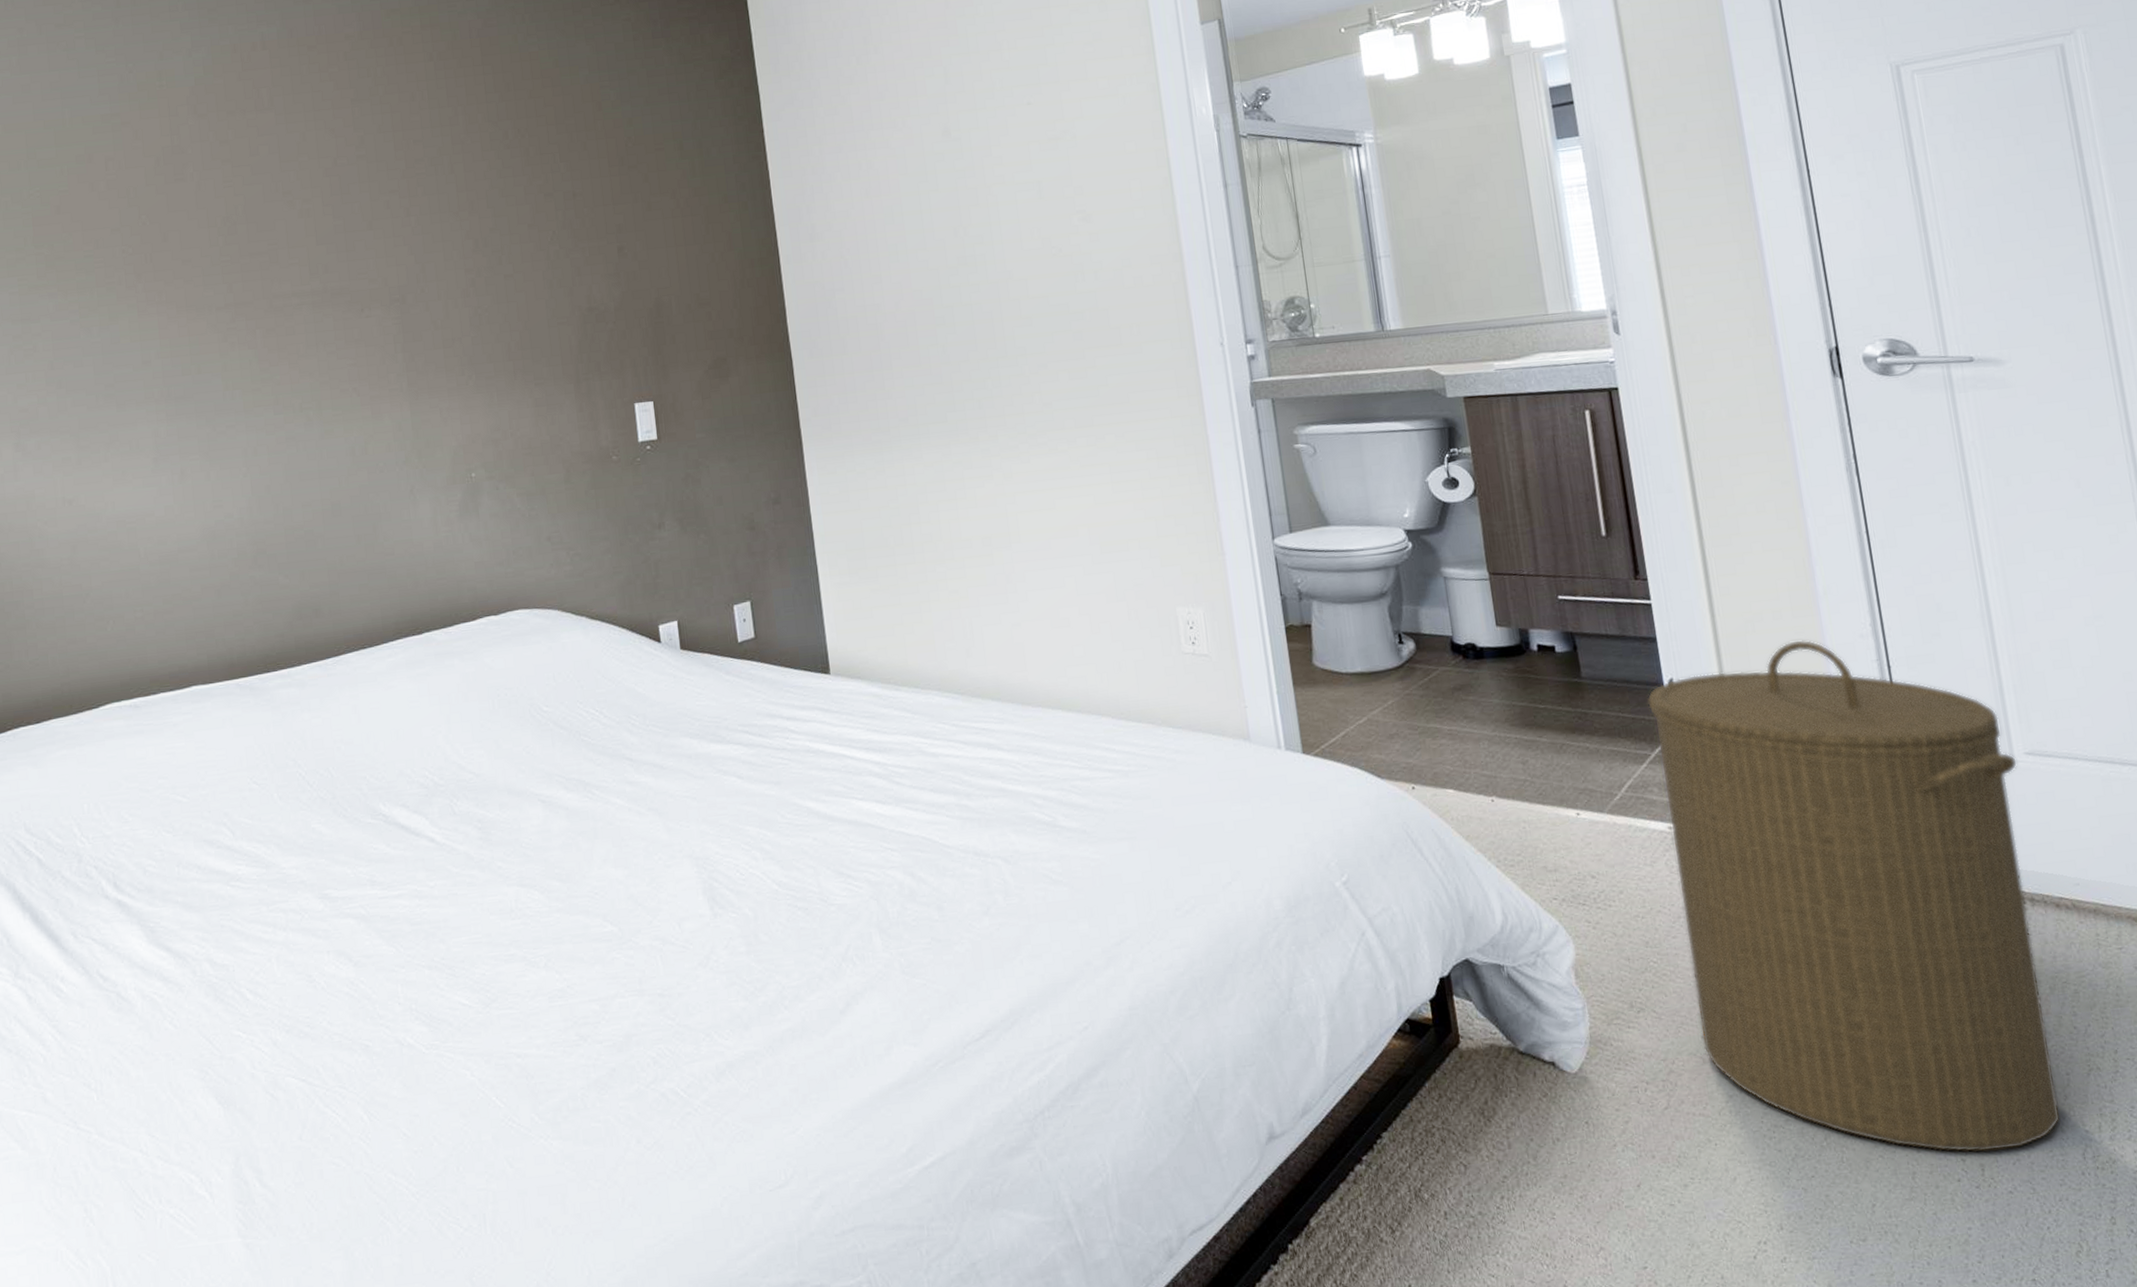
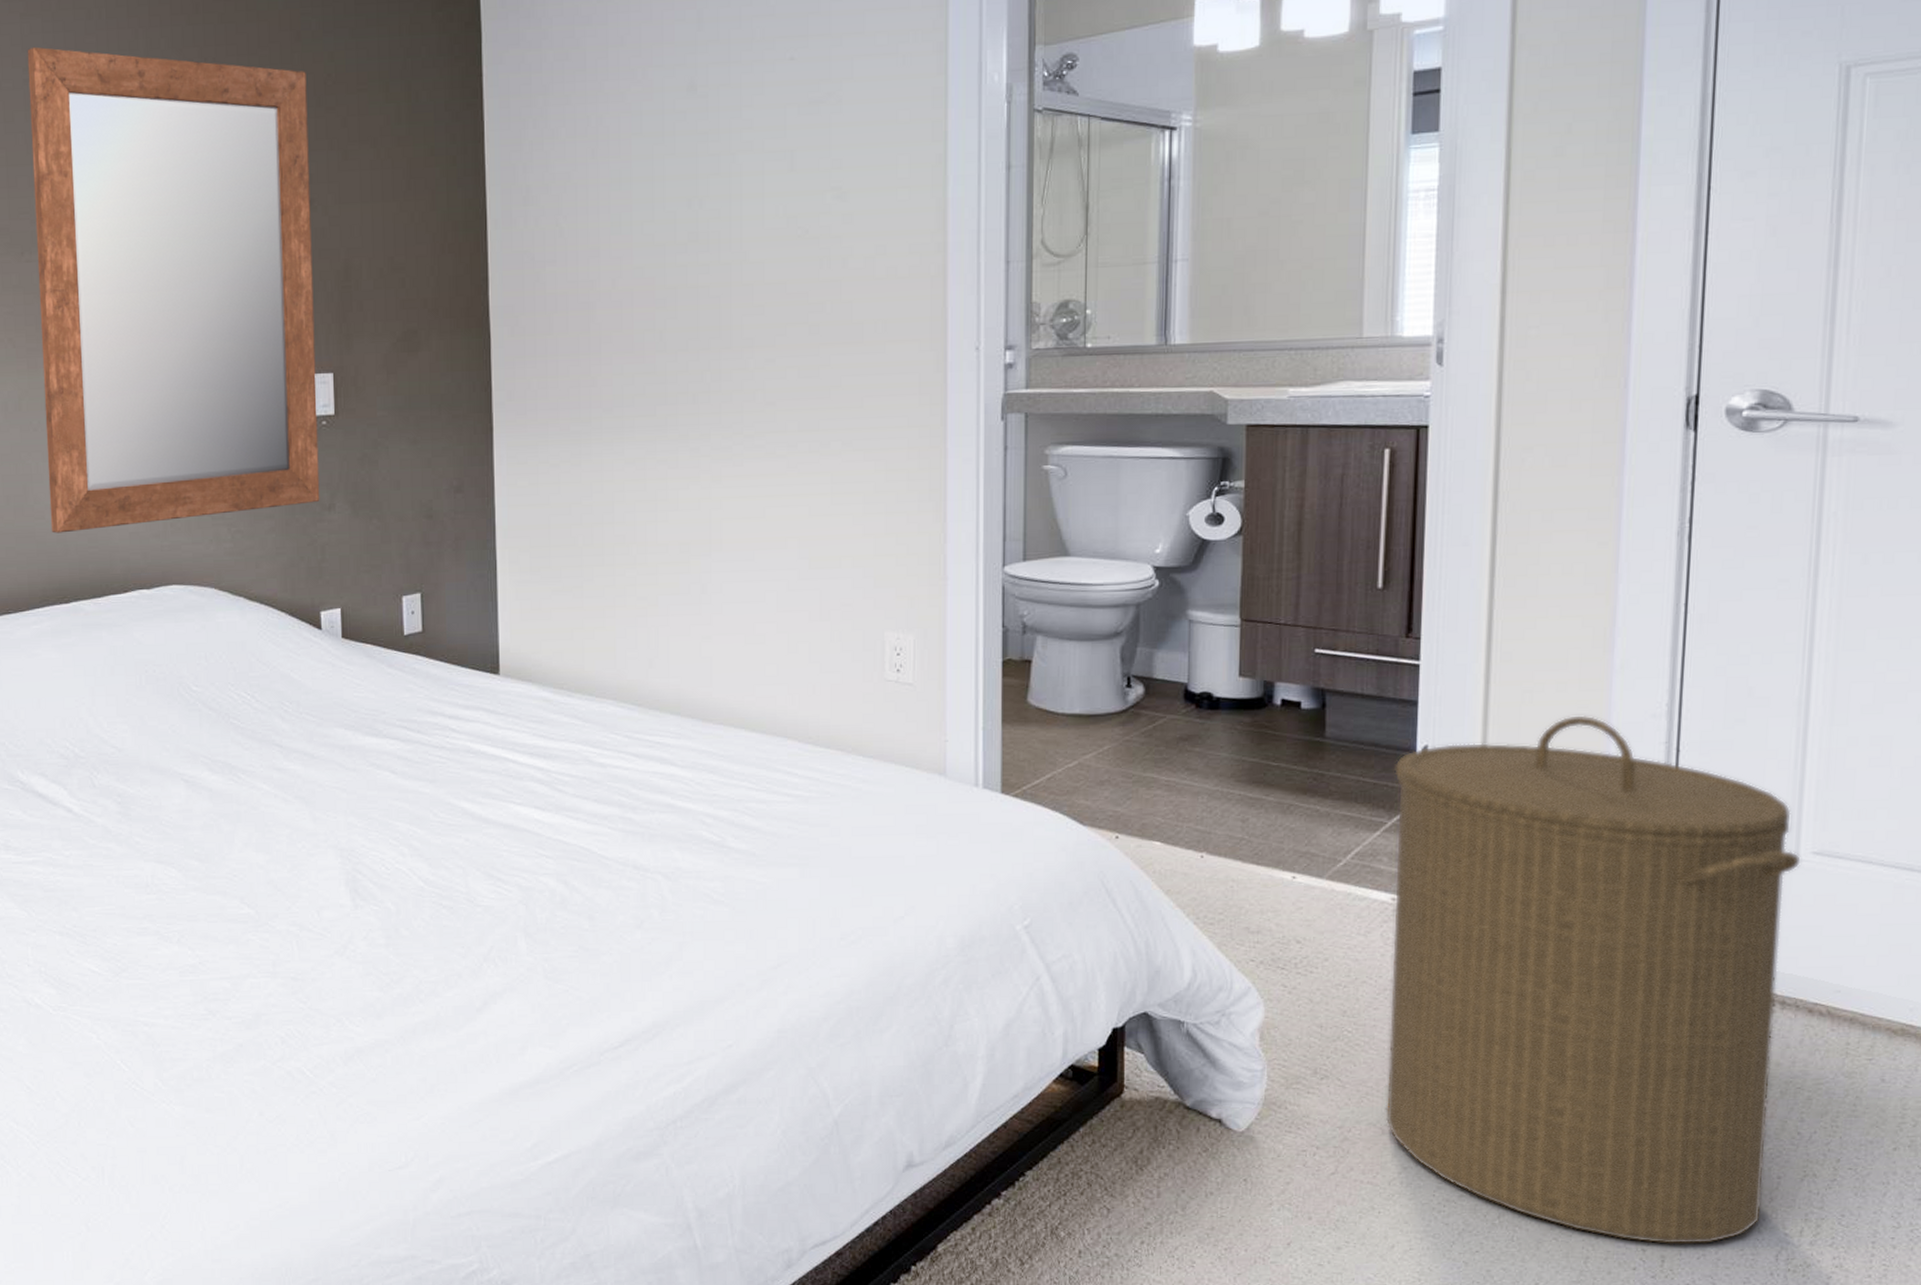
mirror: none [358,127,650,568] -> present [27,46,320,533]

